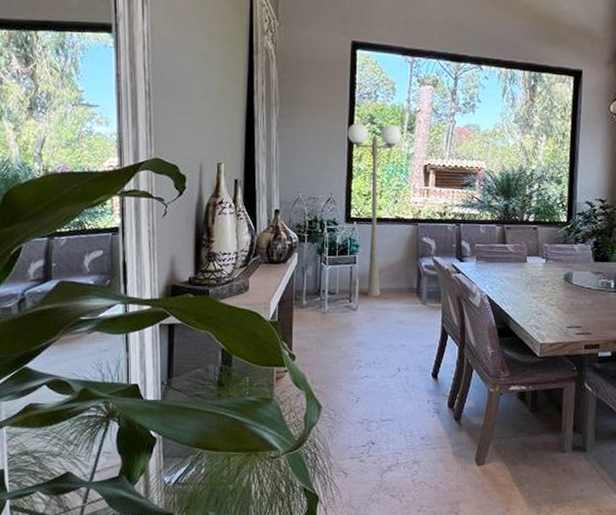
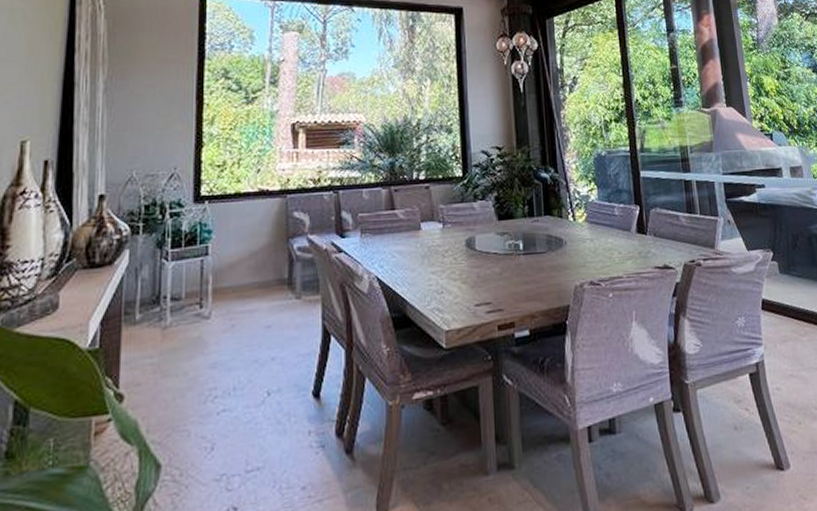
floor lamp: present [347,123,401,297] -> none [195,78,262,297]

